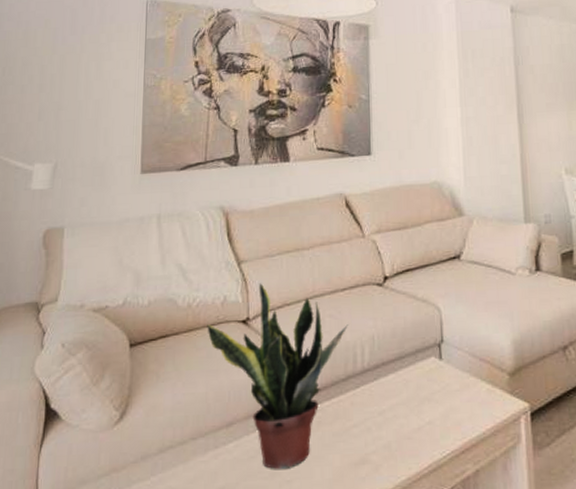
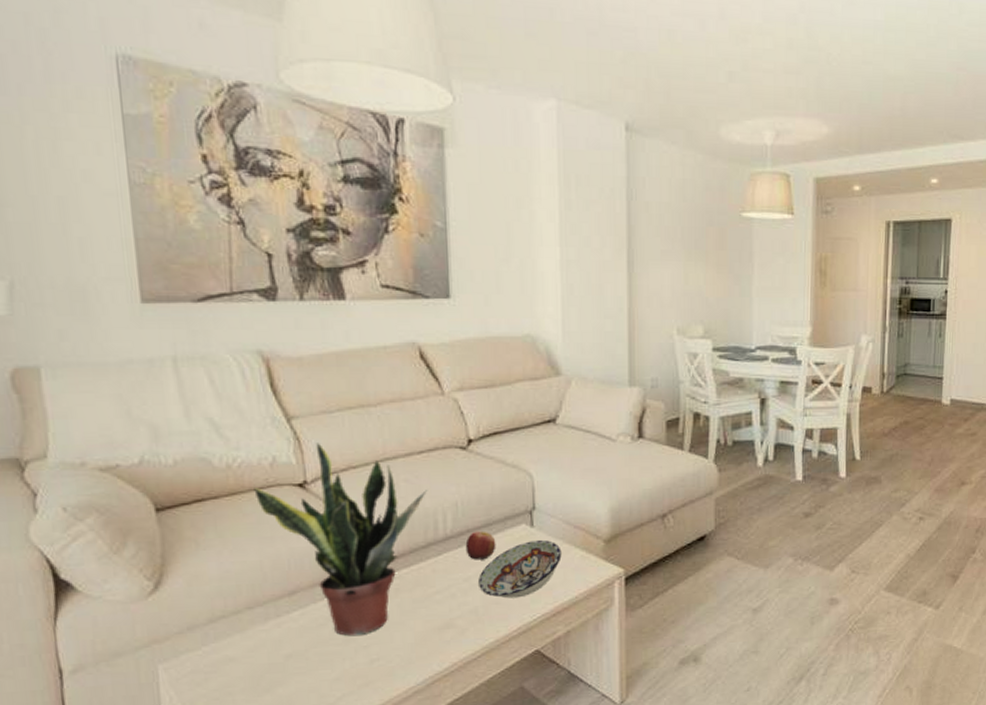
apple: none [380,364,408,393] -> present [465,531,496,560]
bowl: none [392,372,469,433] -> present [478,539,562,599]

